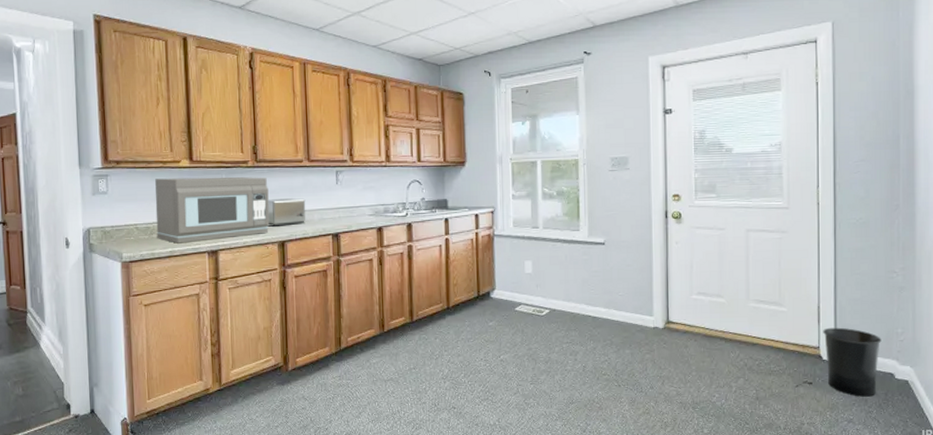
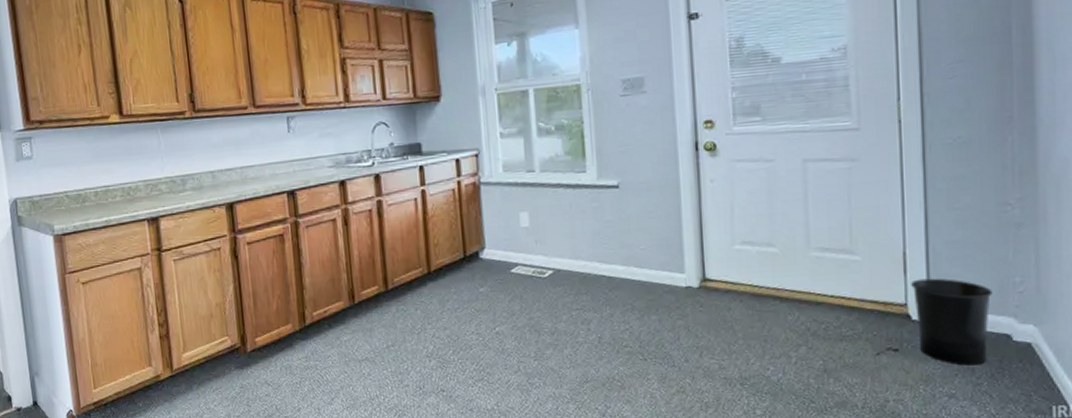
microwave: present [154,176,270,244] -> none [82,129,215,212]
toaster: present [268,197,306,227] -> none [210,151,256,187]

